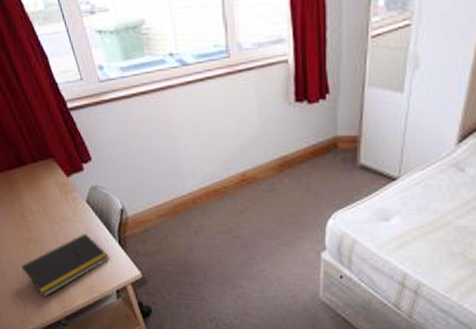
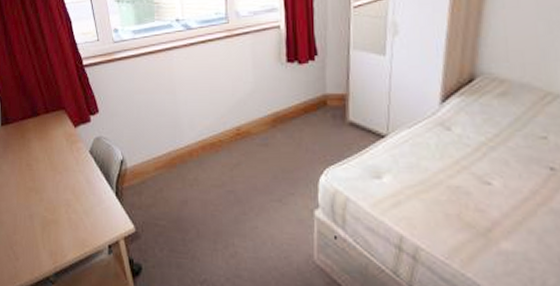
notepad: present [21,233,110,297] -> none [19,184,105,250]

